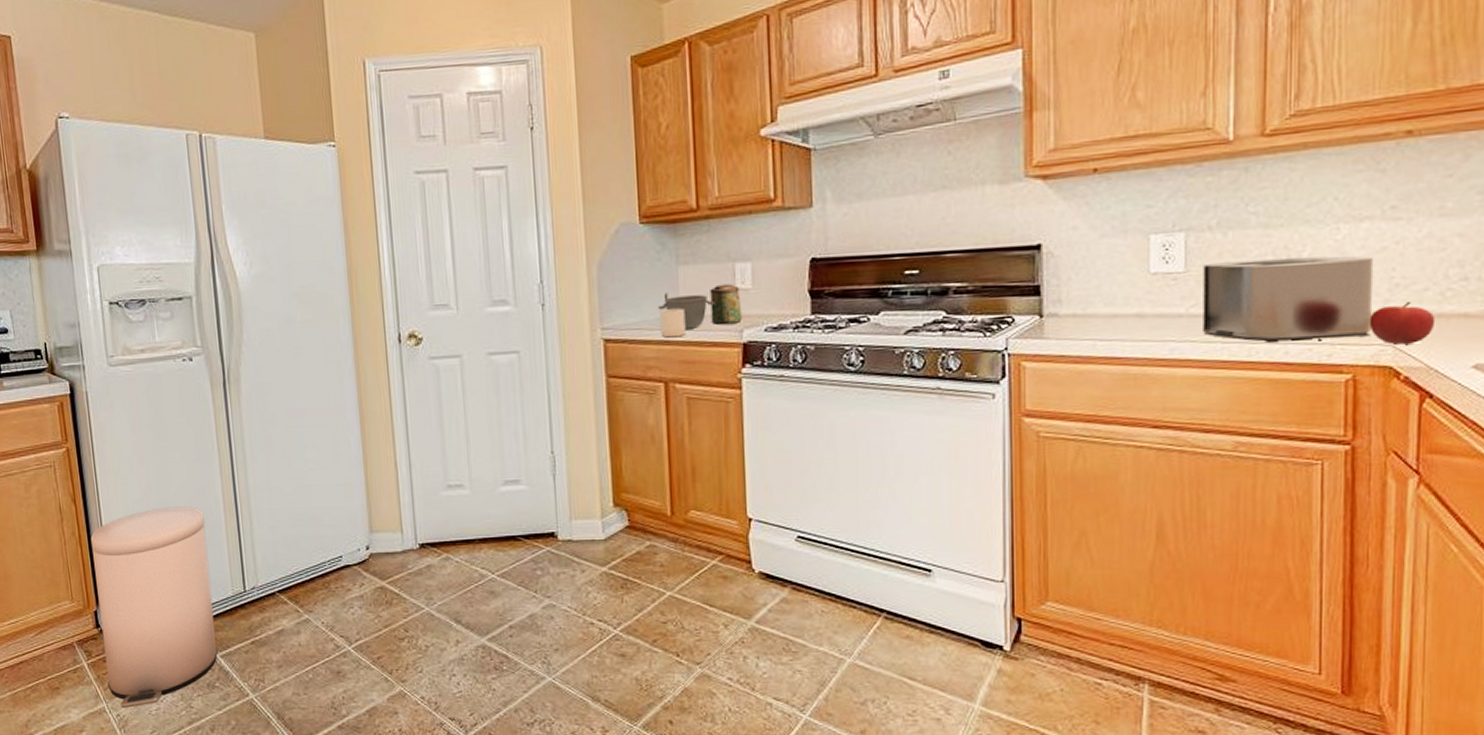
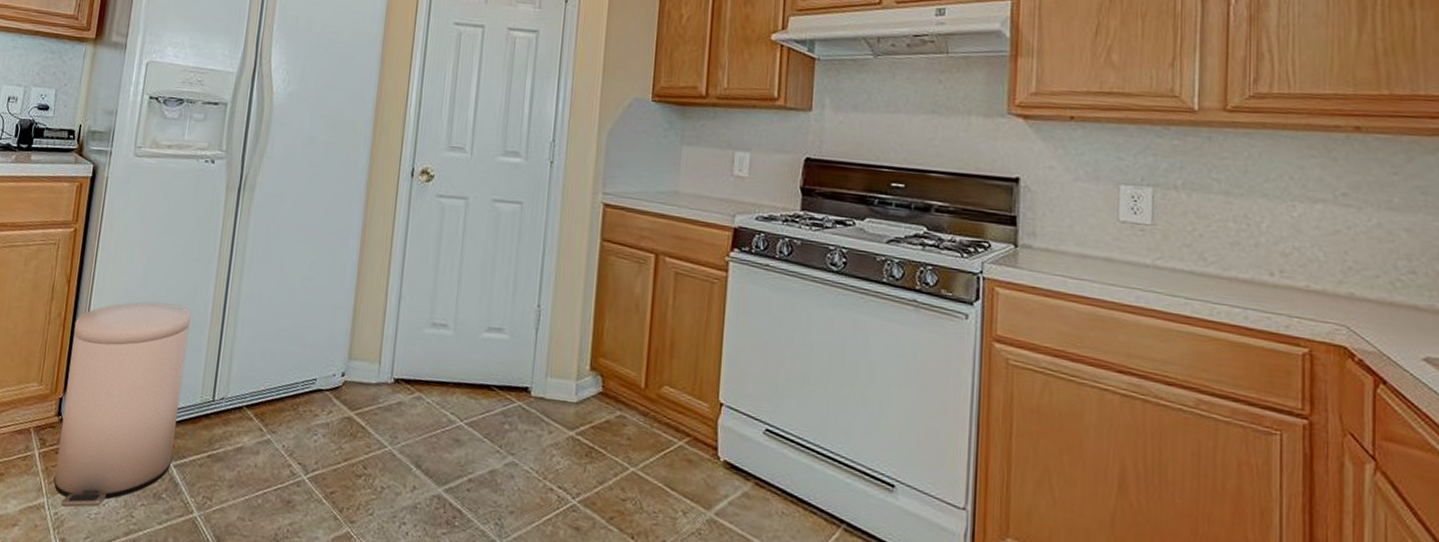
cooking pot: present [658,292,715,329] -> none [658,168,713,207]
mug: present [658,307,686,338] -> none [657,183,684,213]
canister: present [710,284,742,326] -> none [707,168,737,208]
toaster: present [1203,256,1374,344] -> none [1167,220,1328,315]
fruit: present [1369,300,1436,346] -> none [1324,285,1387,329]

